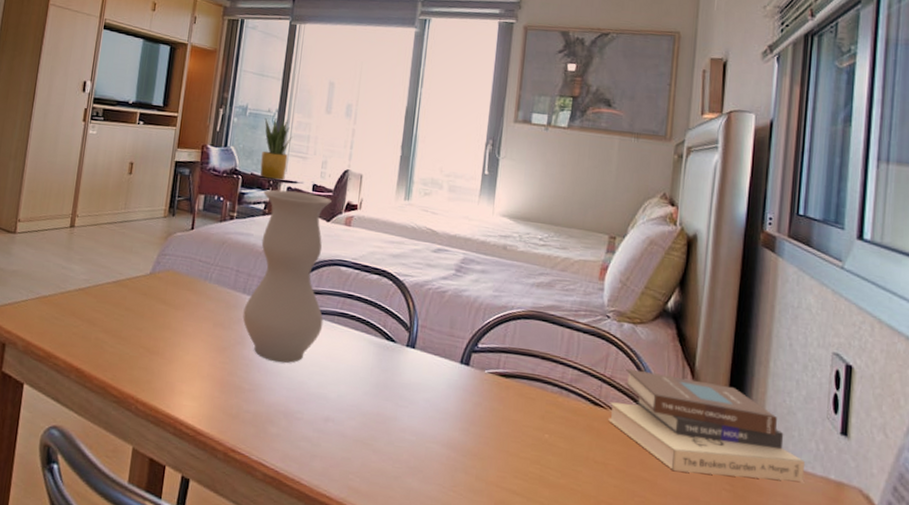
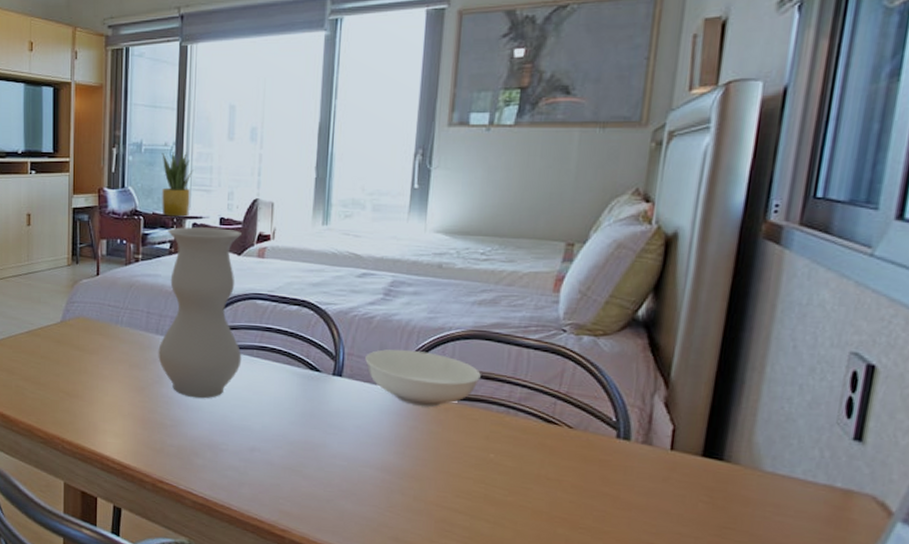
bowl: none [436,324,538,384] -> present [365,349,481,407]
books: present [607,368,805,482] -> none [562,383,804,491]

